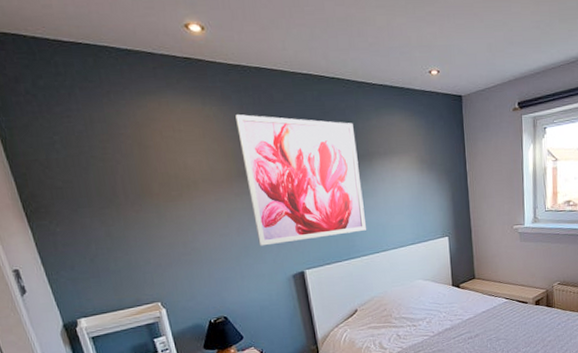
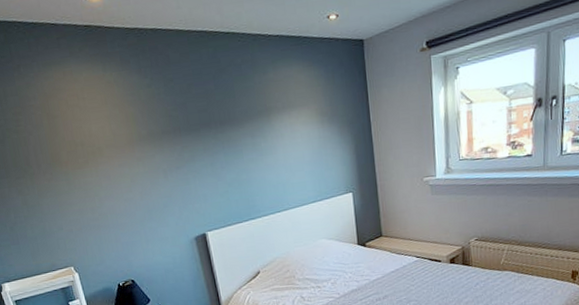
wall art: present [235,114,366,246] -> none [134,77,266,209]

